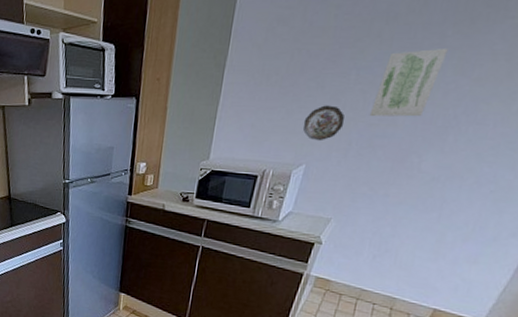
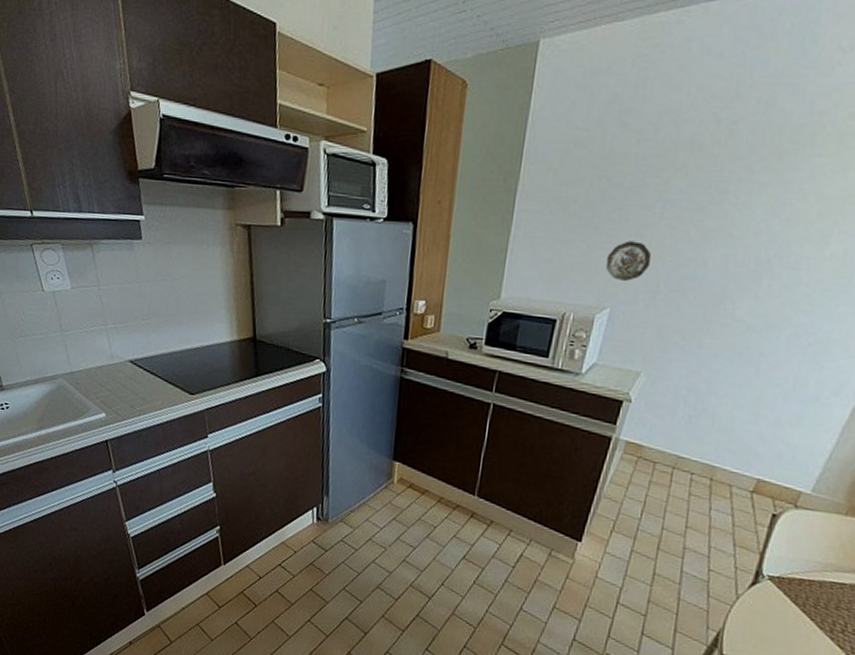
wall art: present [369,49,448,117] -> none [677,184,757,258]

